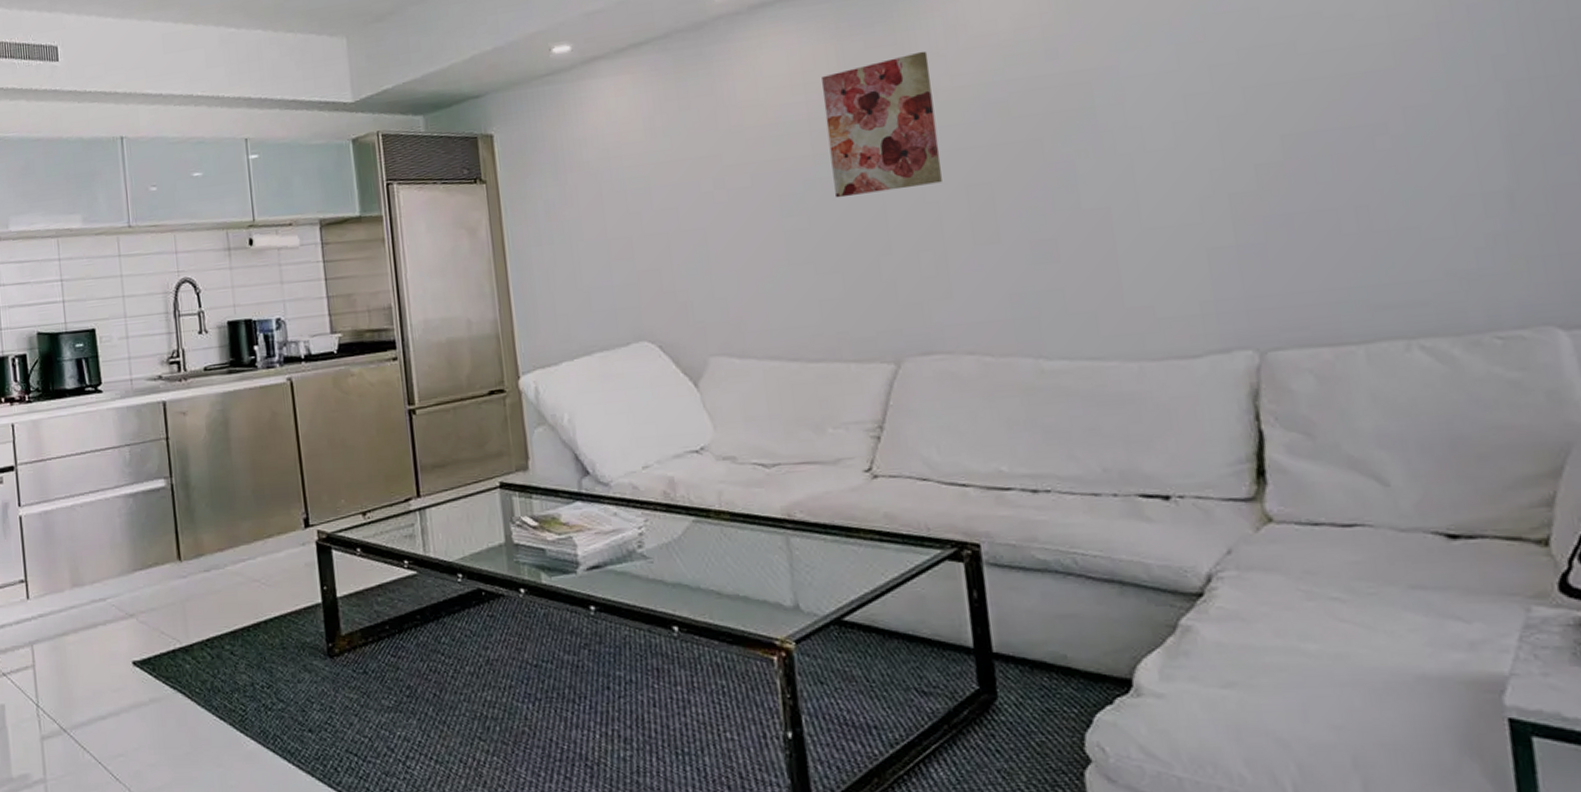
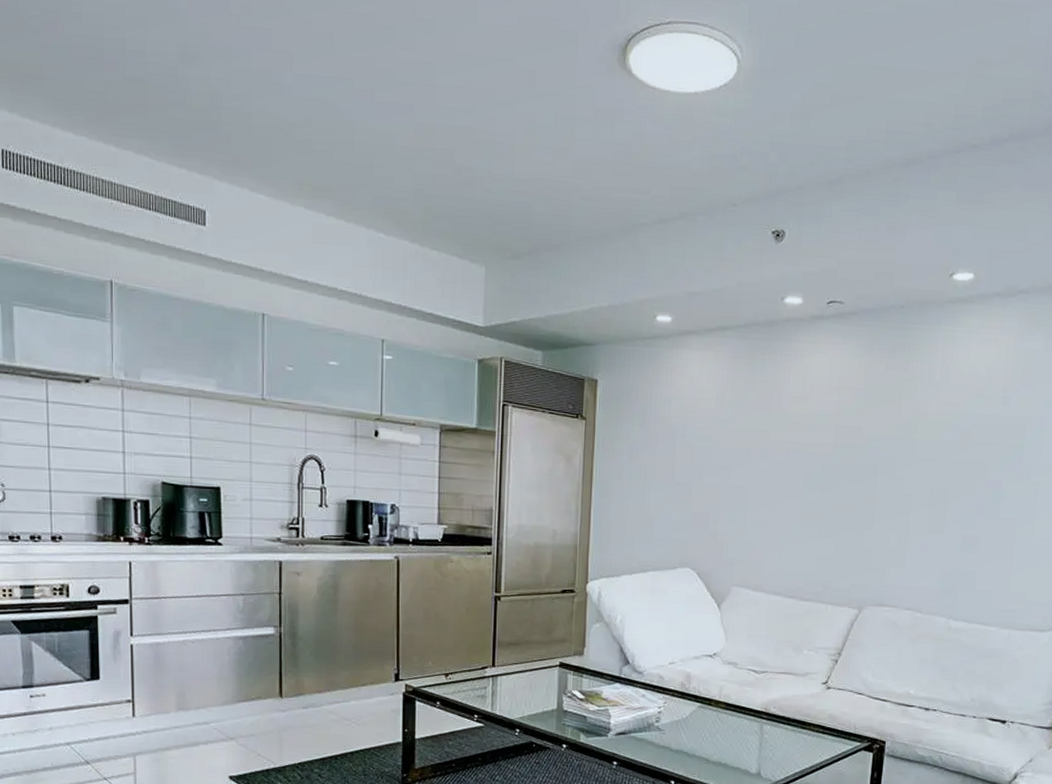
wall art: present [822,51,942,198] -> none [844,379,927,482]

